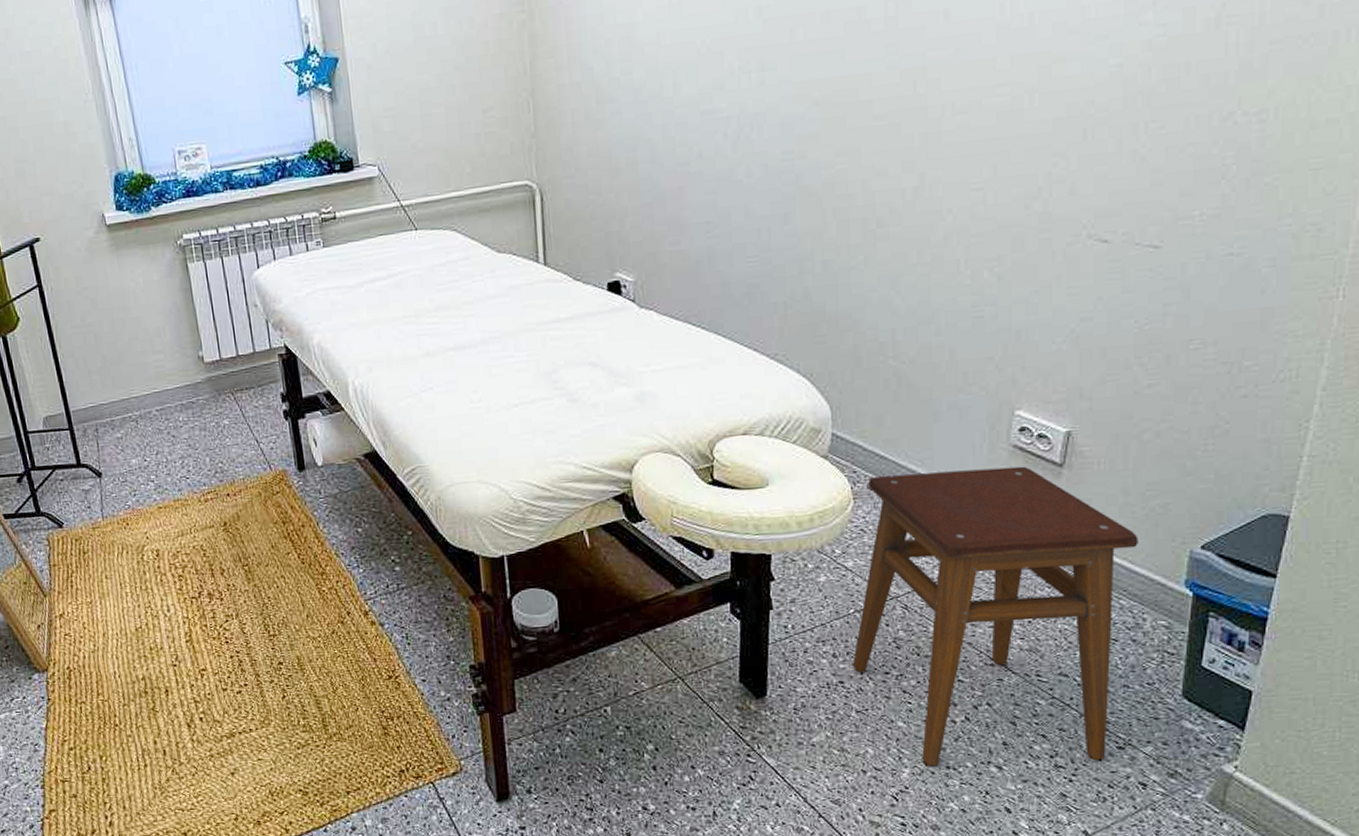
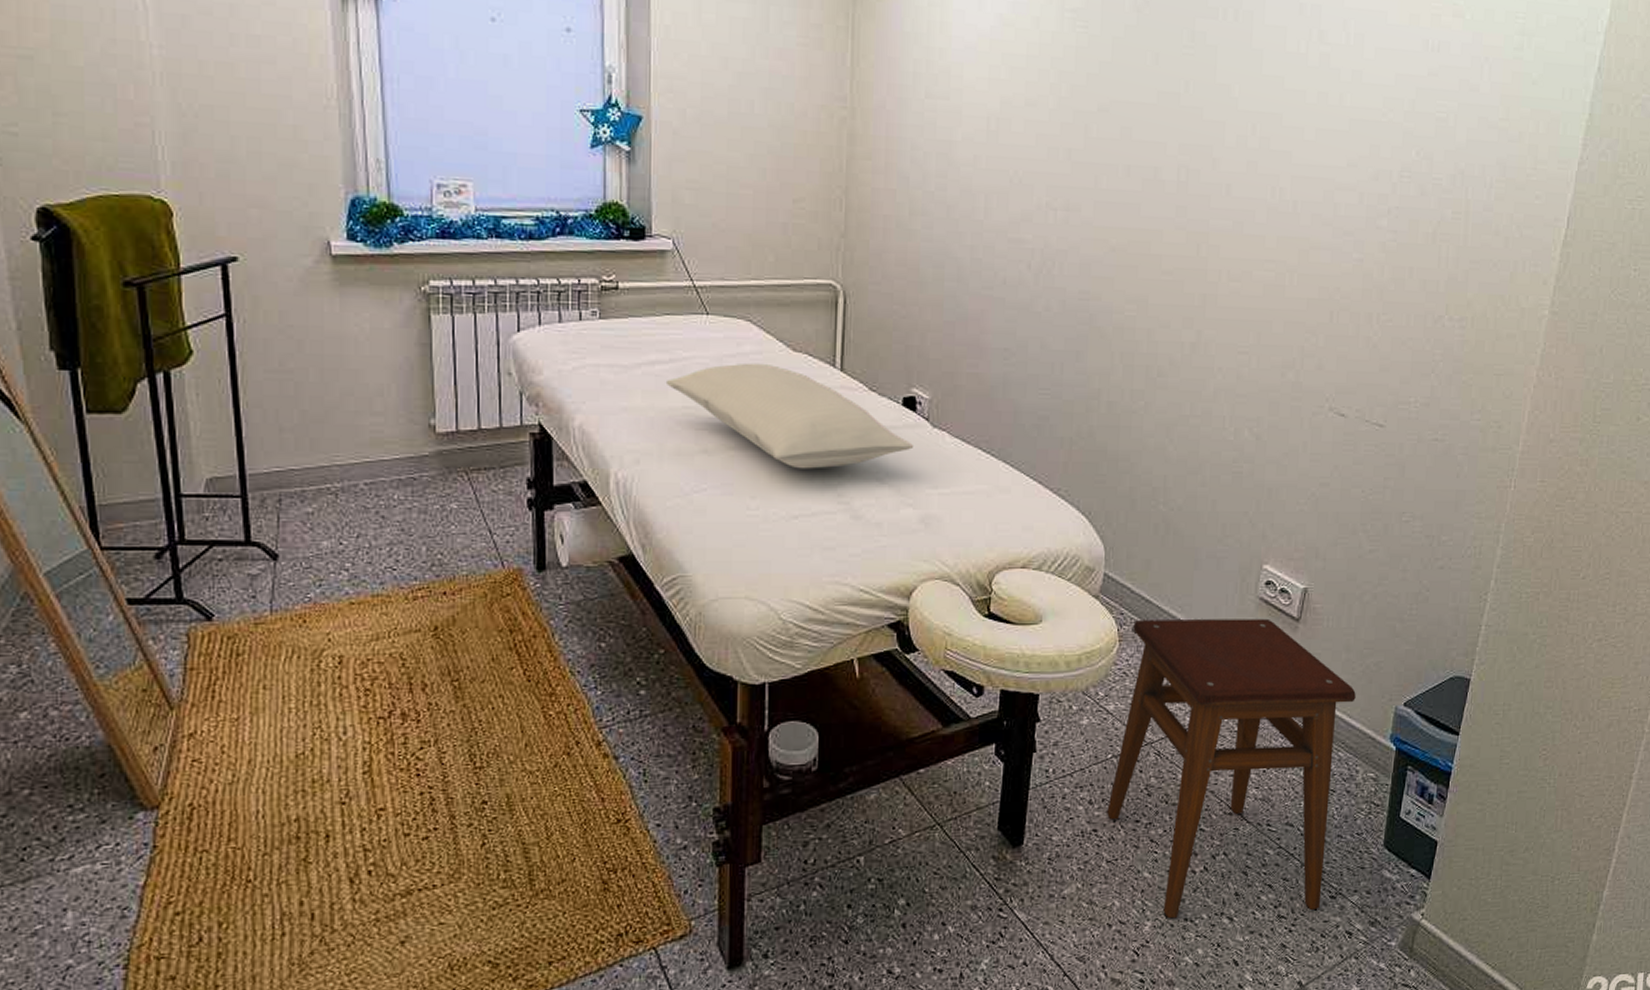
pillow: none [386,267,622,361] -> present [665,363,913,469]

